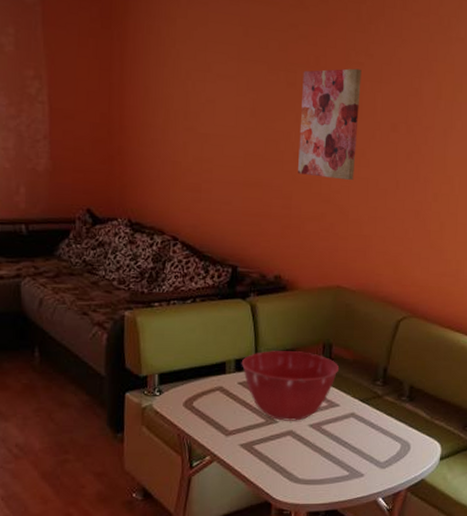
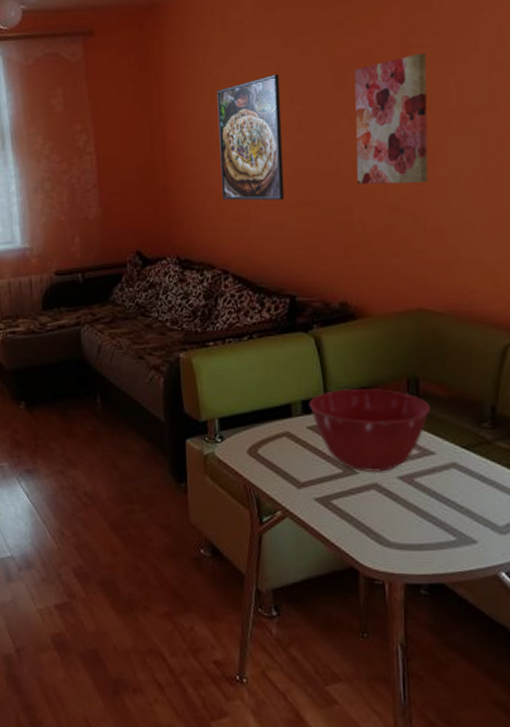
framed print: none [176,60,239,178] -> present [217,74,285,201]

